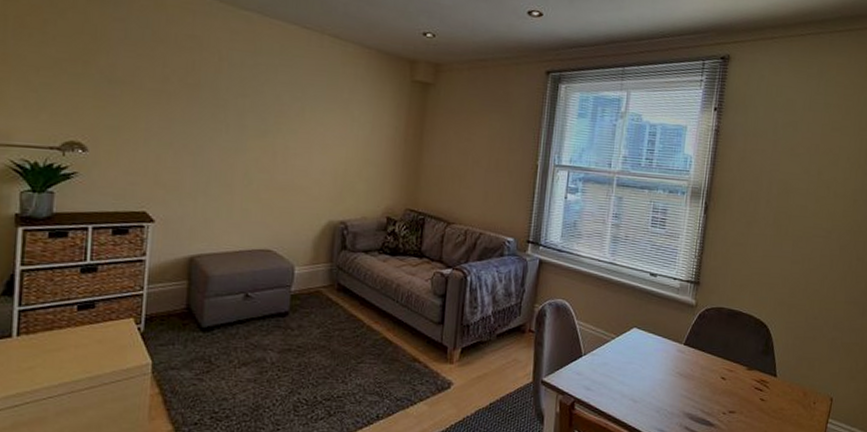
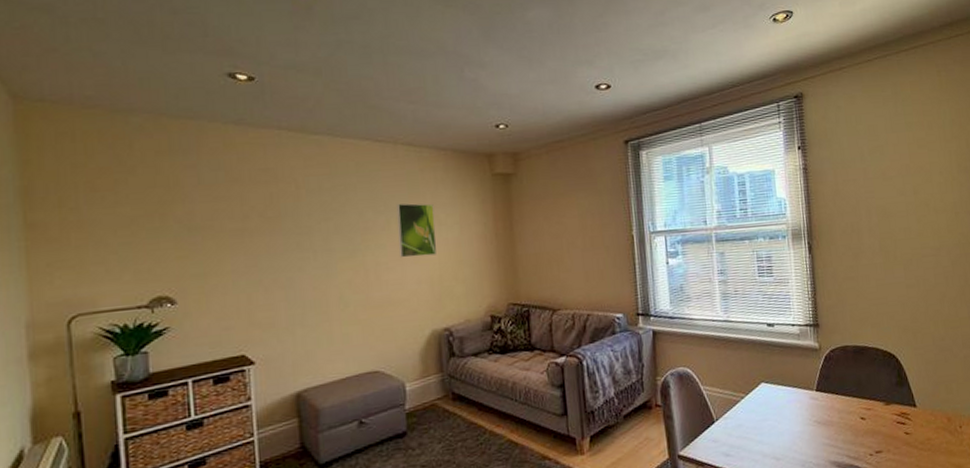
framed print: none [308,92,350,149] -> present [396,203,437,258]

